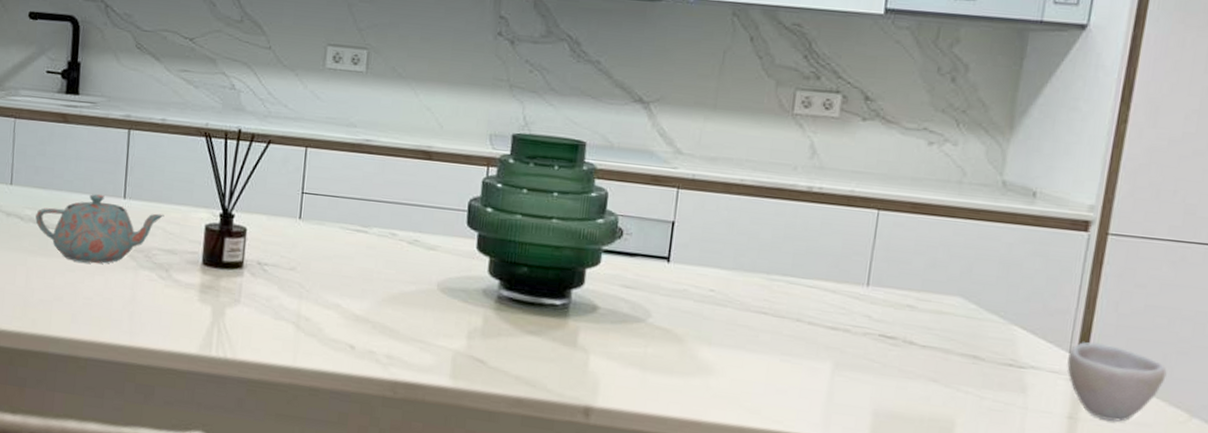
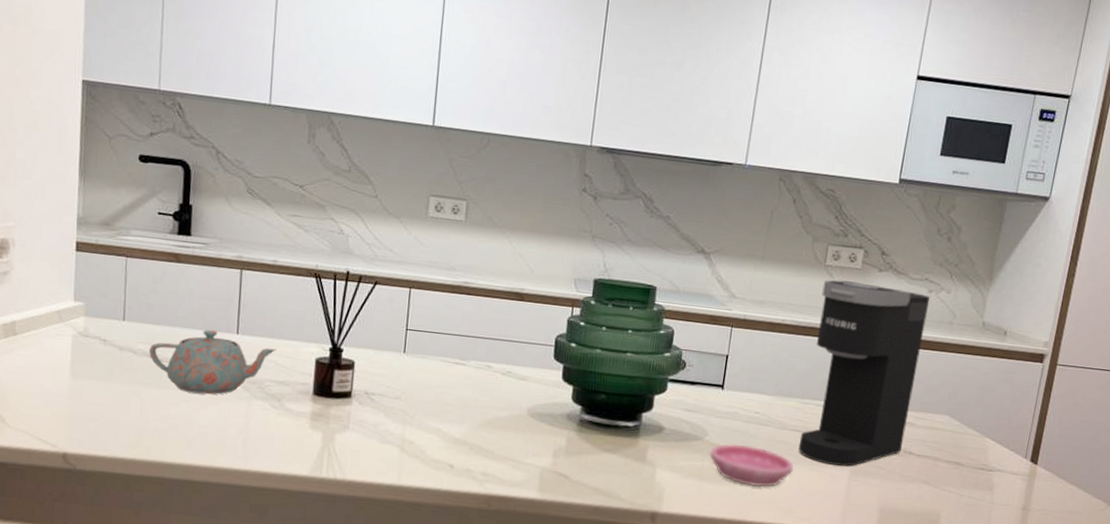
saucer: none [654,327,761,381] -> present [709,443,795,488]
coffee maker: none [765,131,931,358] -> present [798,280,931,466]
cup: present [1066,342,1167,422] -> none [1022,449,1093,511]

